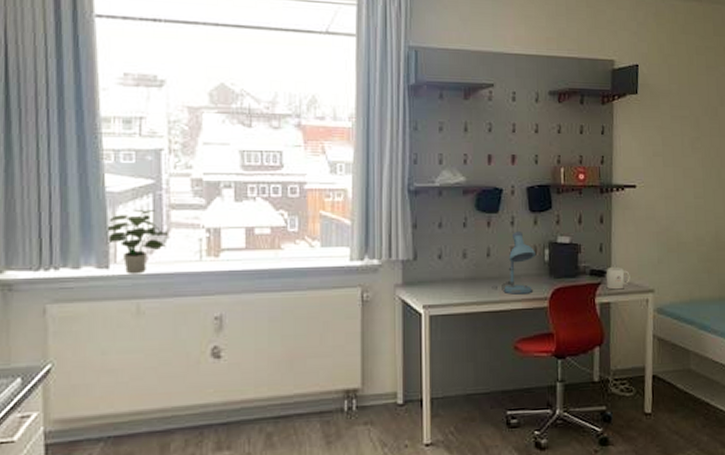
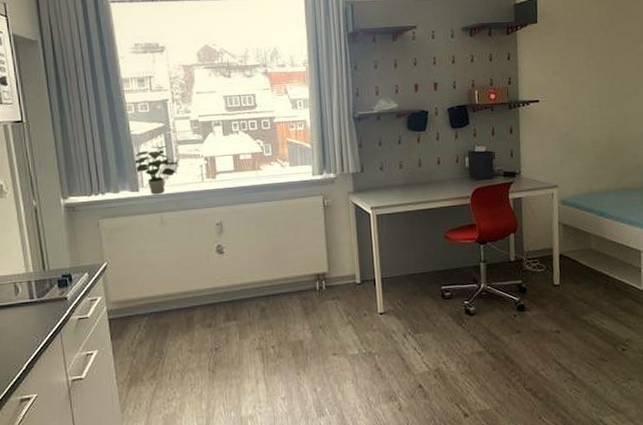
desk lamp: present [492,231,537,295] -> none [424,144,459,195]
mug: present [605,267,630,290] -> none [516,169,538,187]

